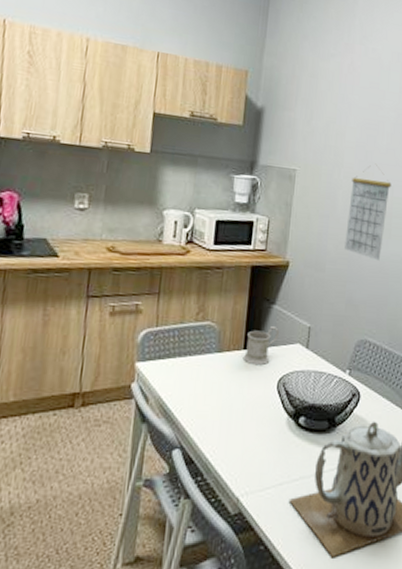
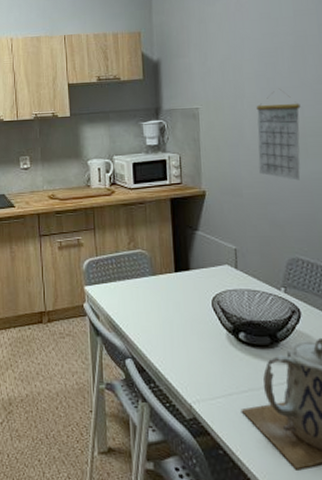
mug: present [242,327,279,366] -> none [175,251,206,286]

